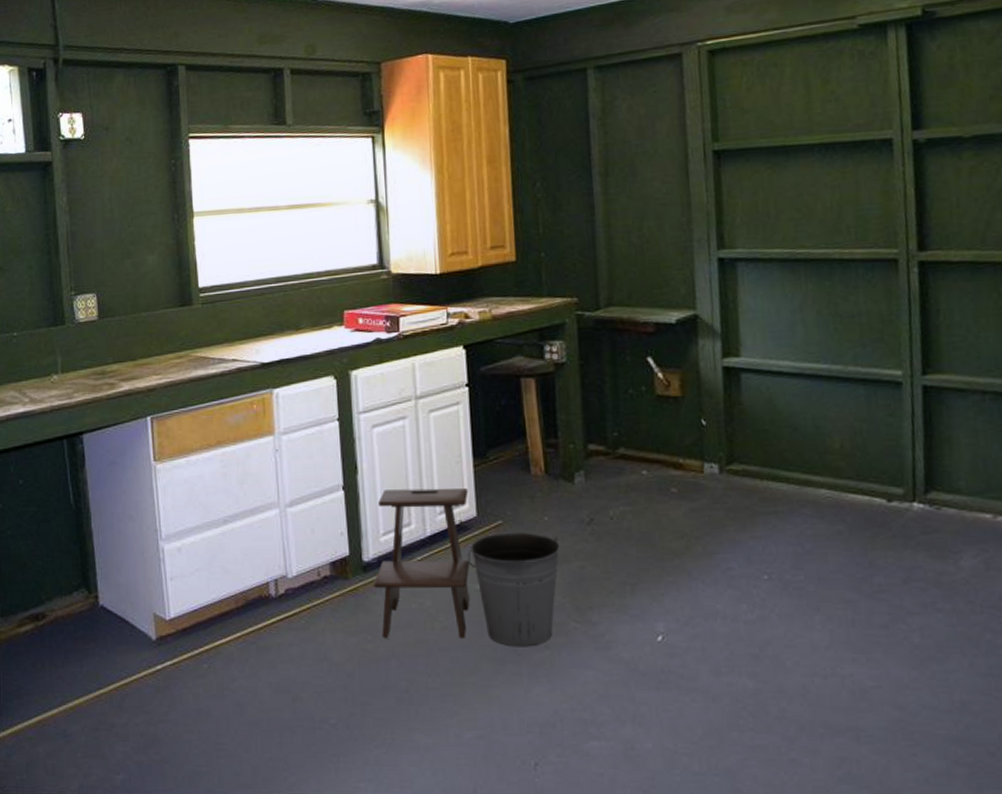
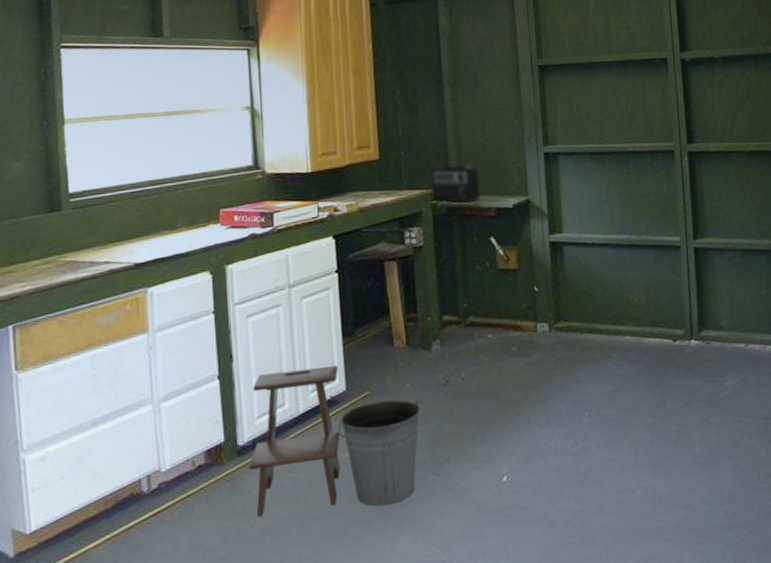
radio: none [577,268,635,316] -> present [431,164,480,204]

